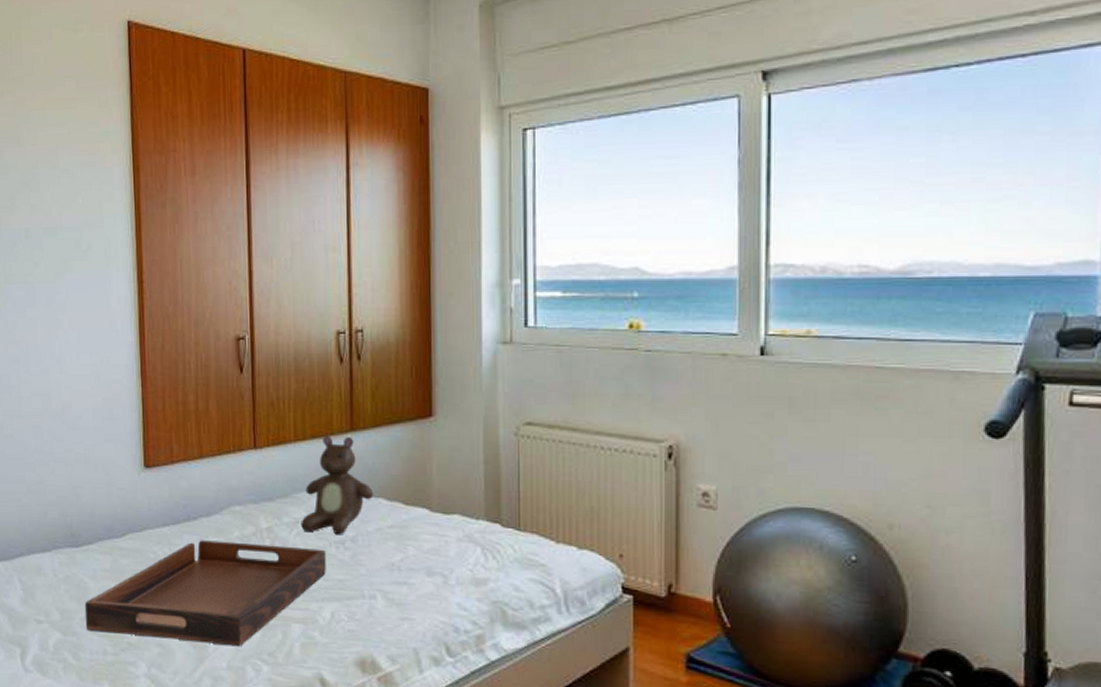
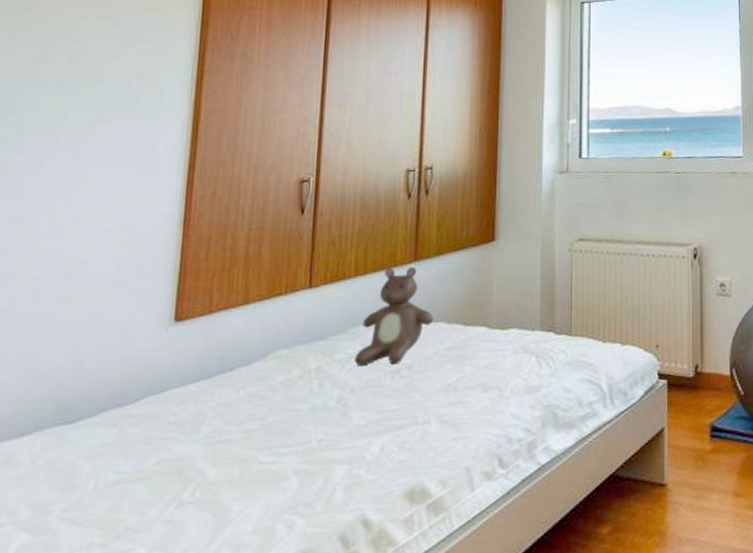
serving tray: present [84,540,326,647] -> none [67,381,379,523]

